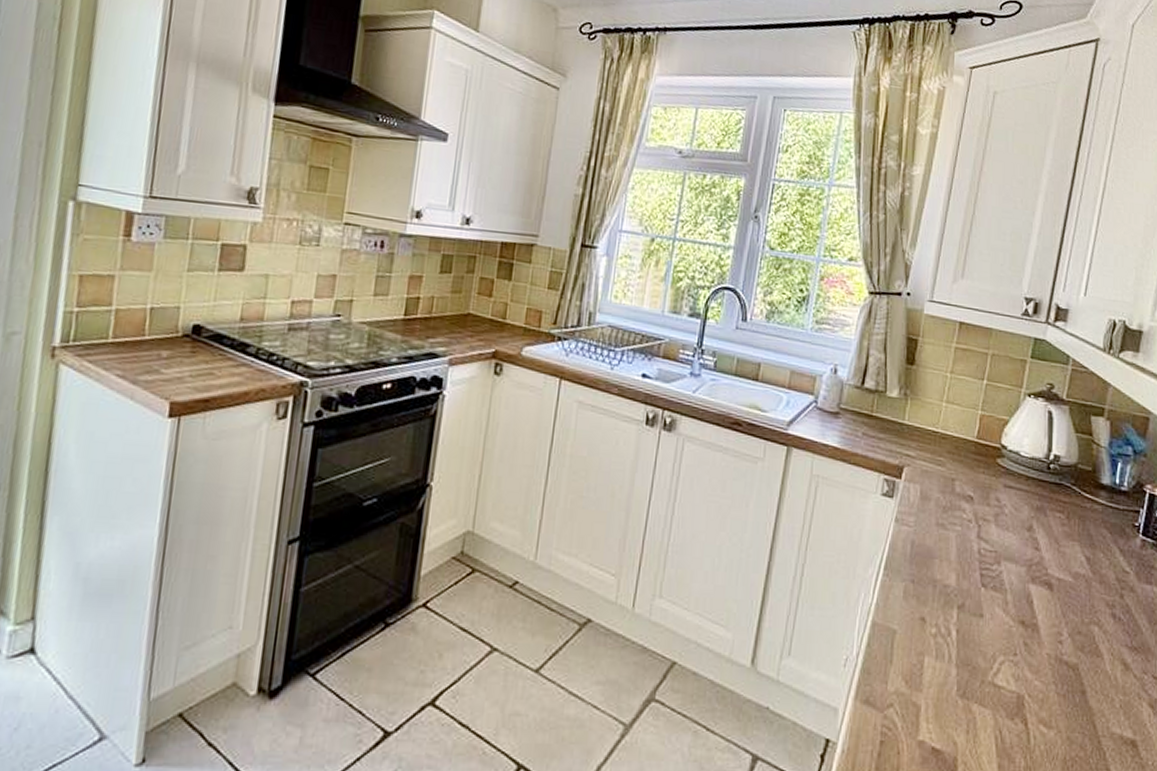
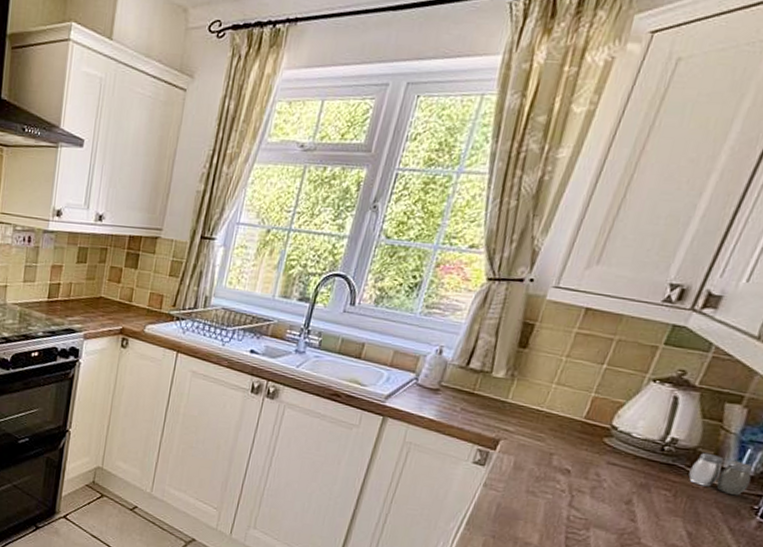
salt and pepper shaker: none [1075,468,1126,514] -> present [688,452,754,496]

